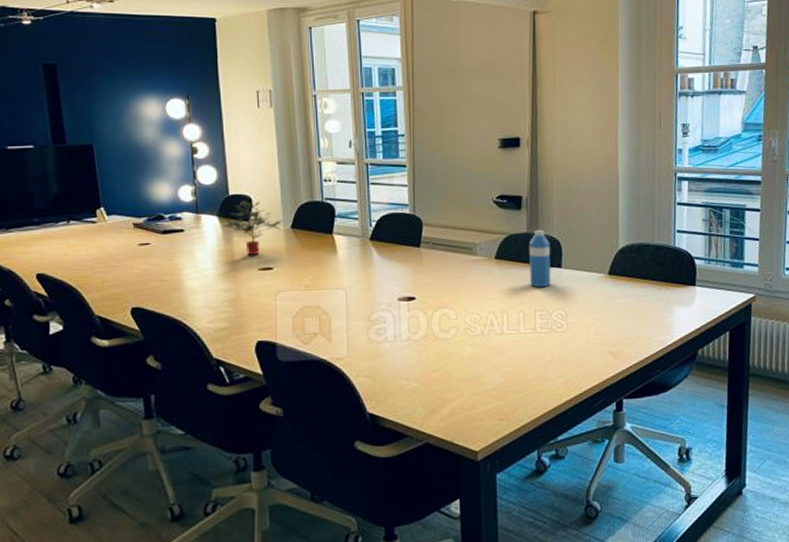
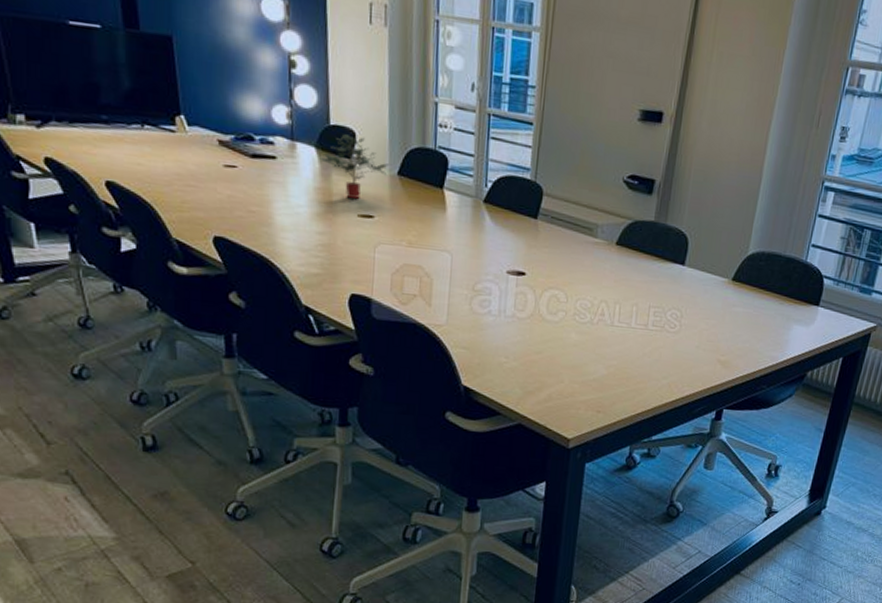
water bottle: present [528,230,551,287] -> none [649,220,677,283]

